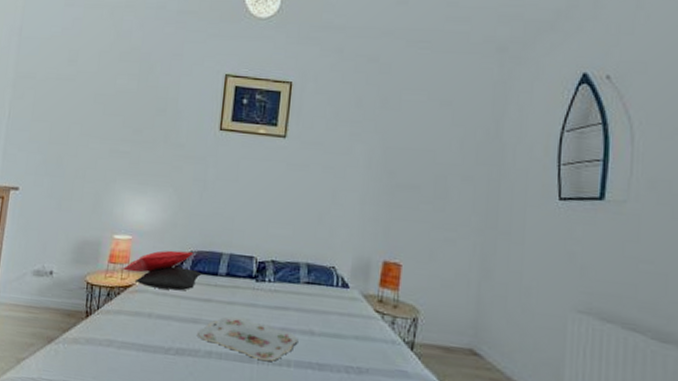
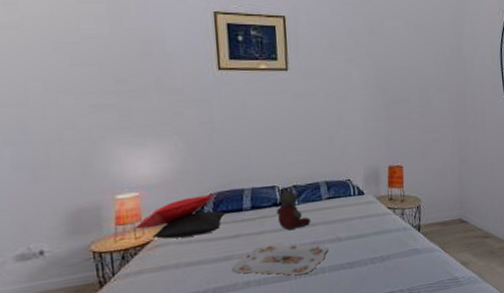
stuffed bear: none [250,260,284,308] -> present [277,187,310,230]

